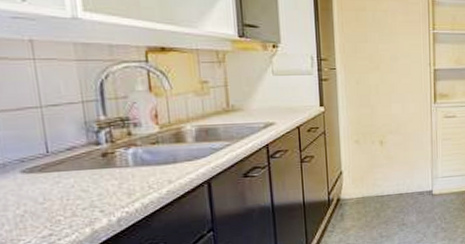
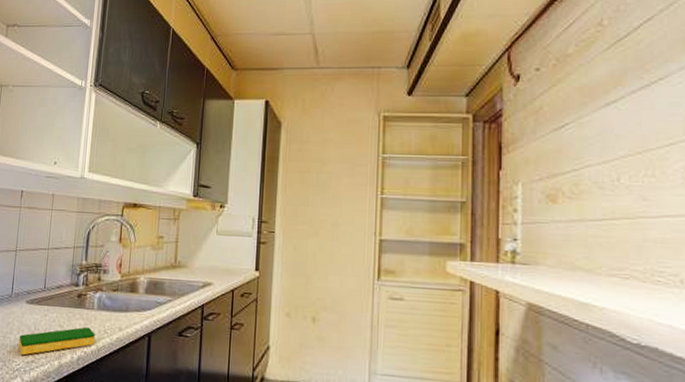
dish sponge: none [21,186,138,232] -> present [18,327,95,356]

